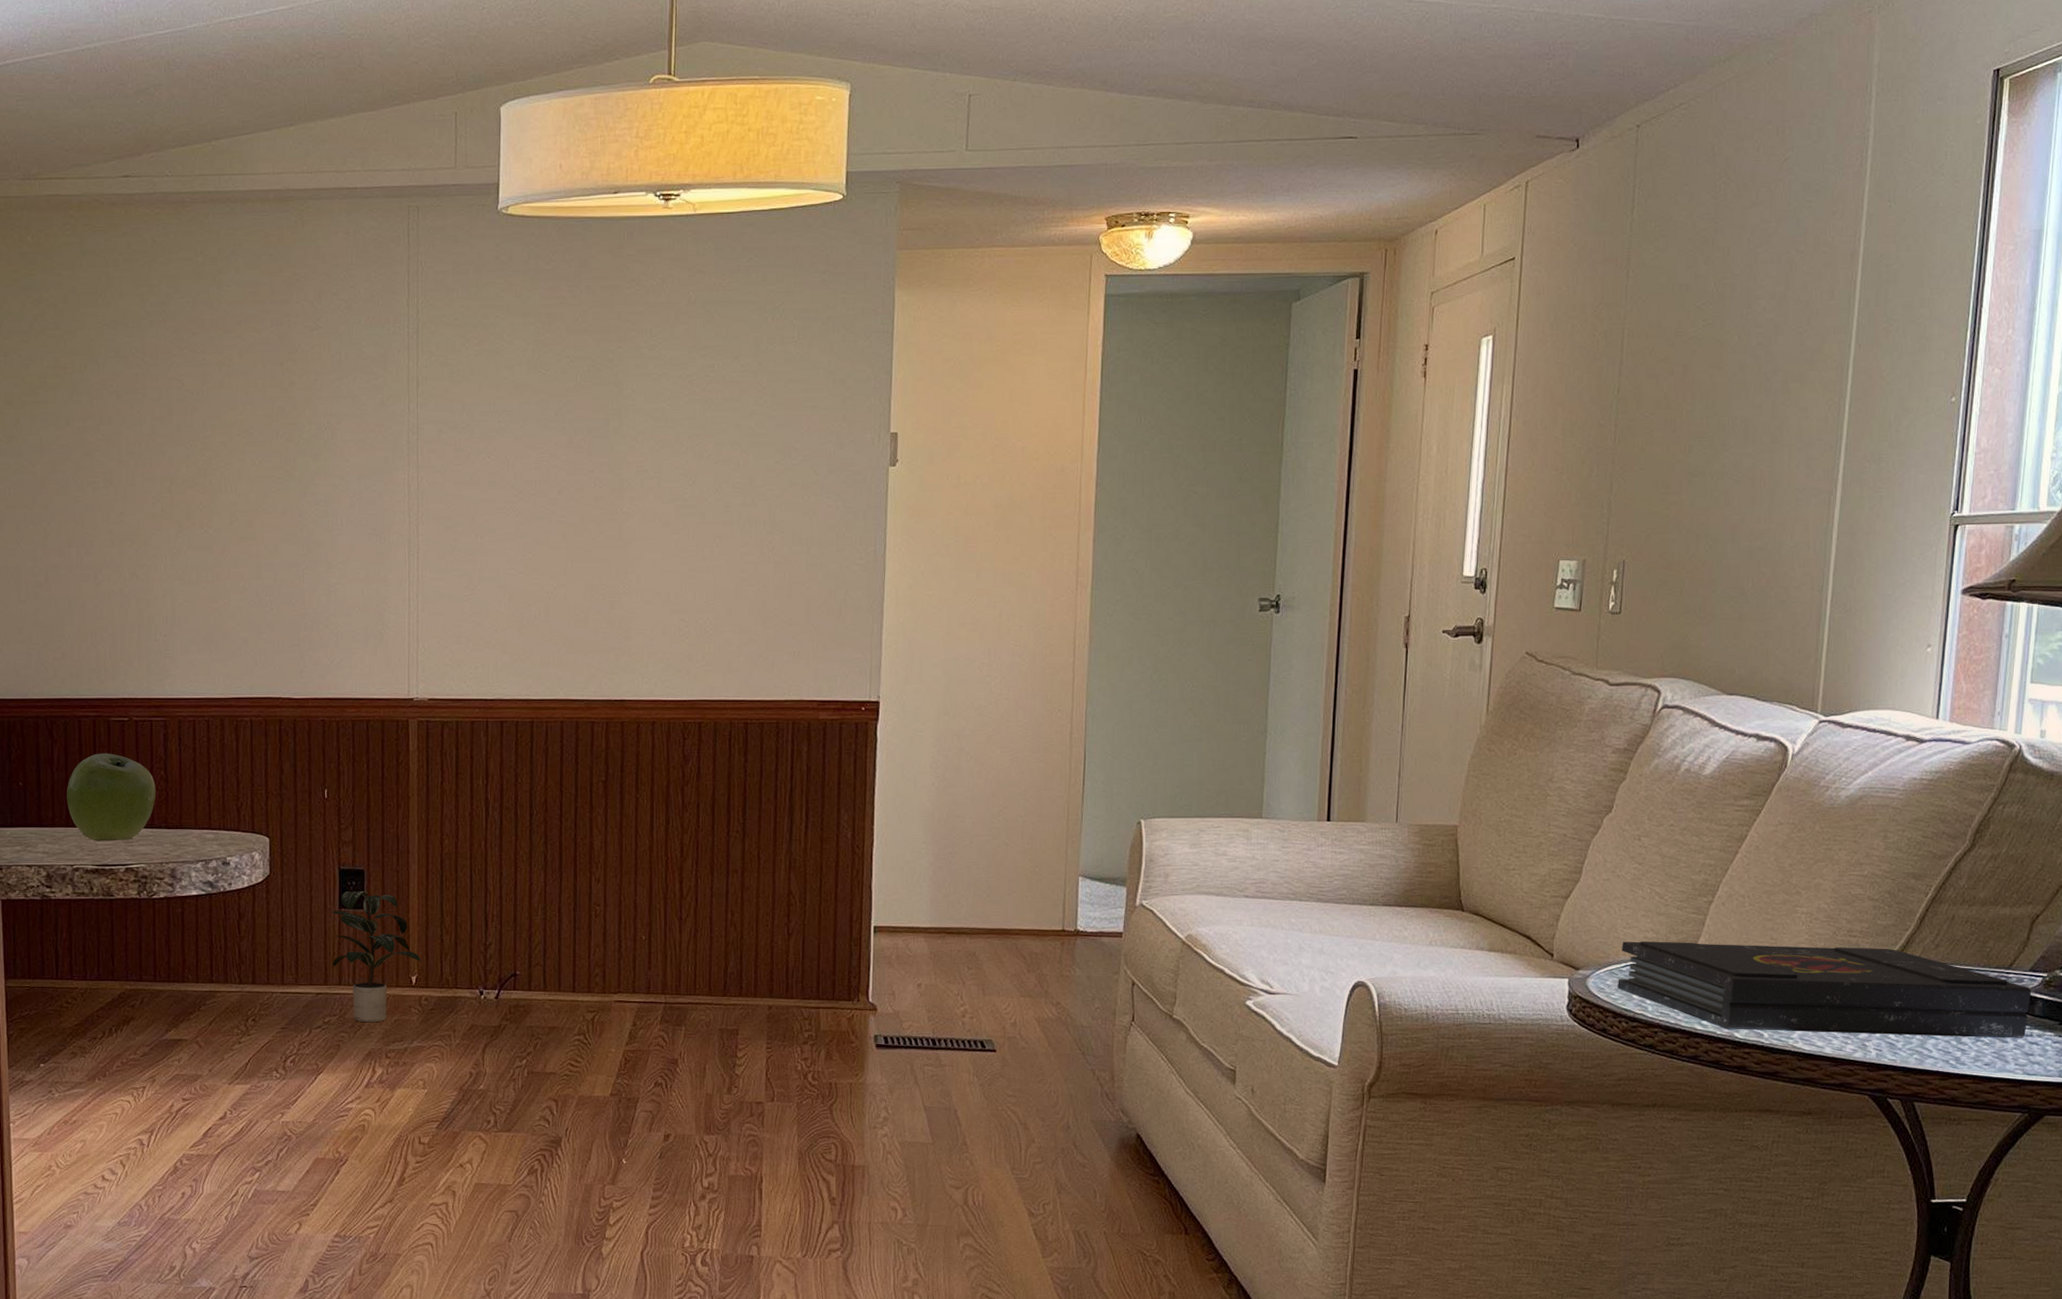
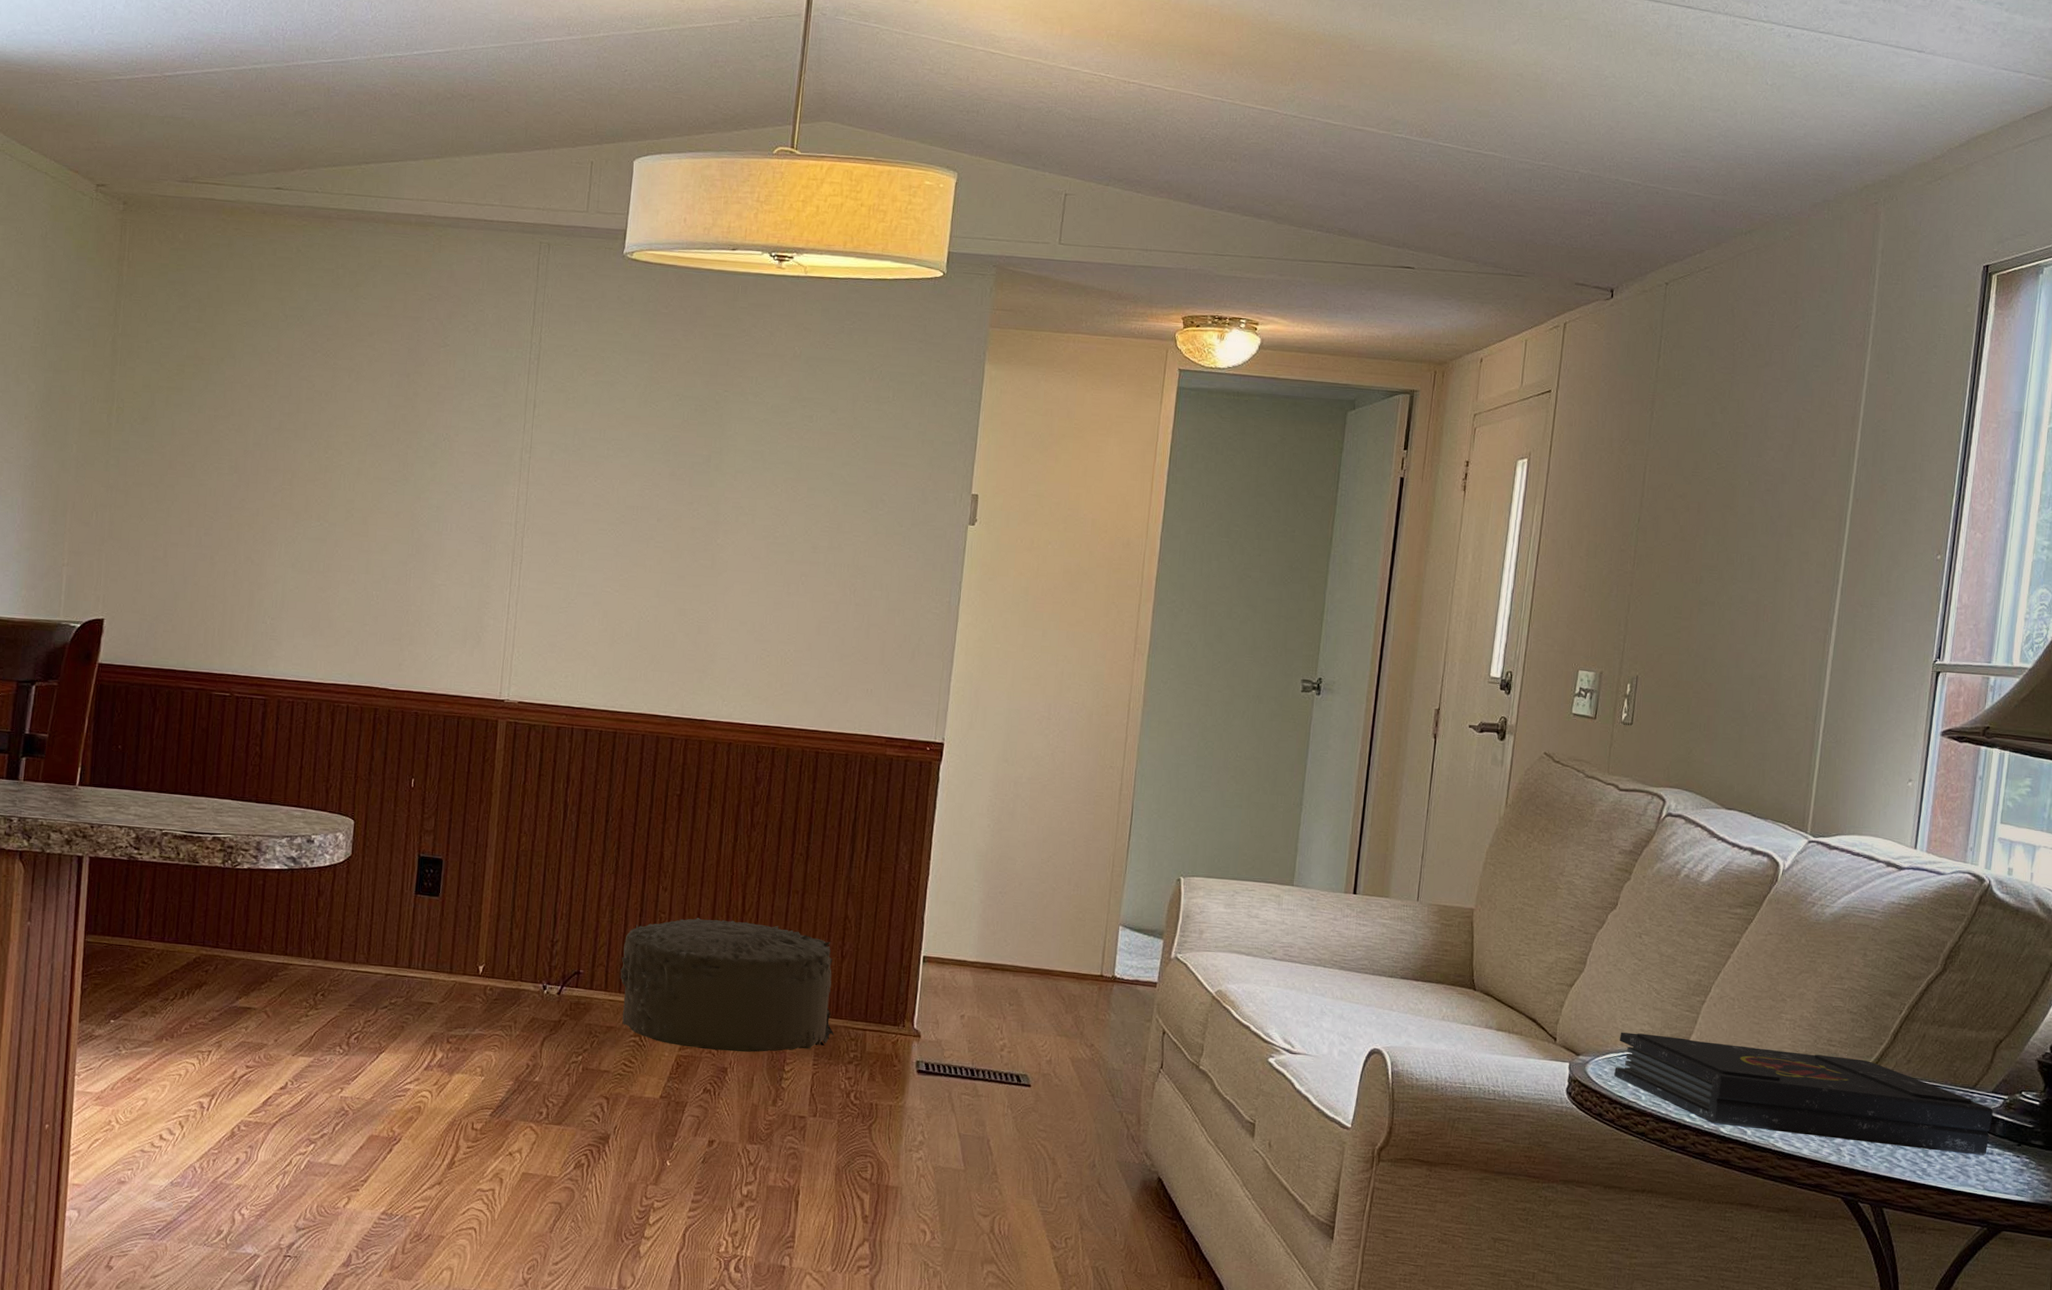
fruit: present [66,753,156,842] -> none [162,724,250,810]
potted plant: present [331,891,422,1023] -> none [403,878,490,1008]
pouf: none [558,906,787,1042] -> present [620,917,834,1053]

